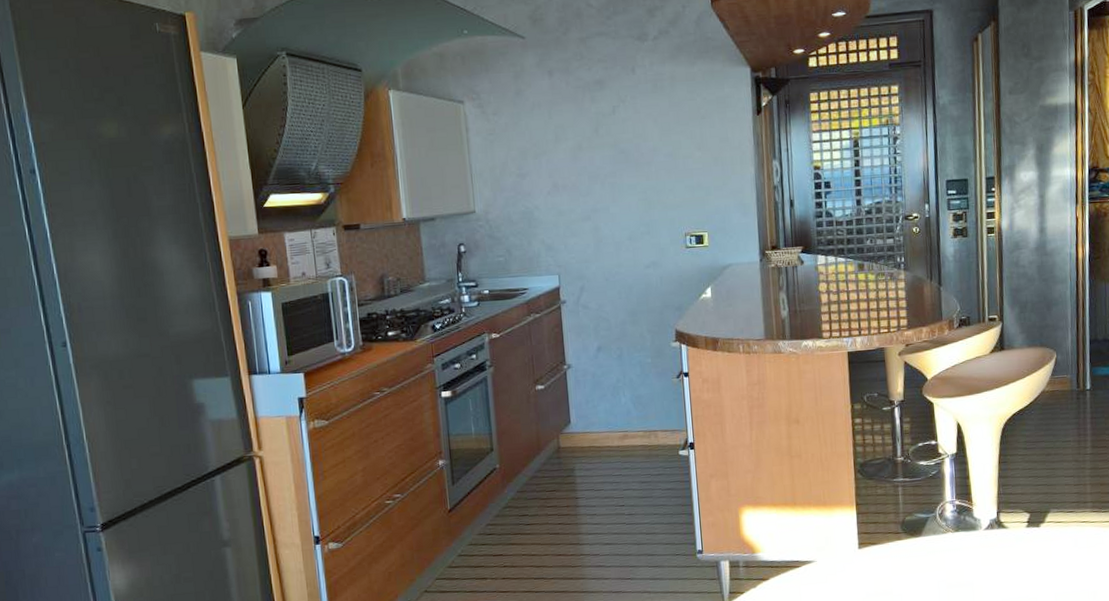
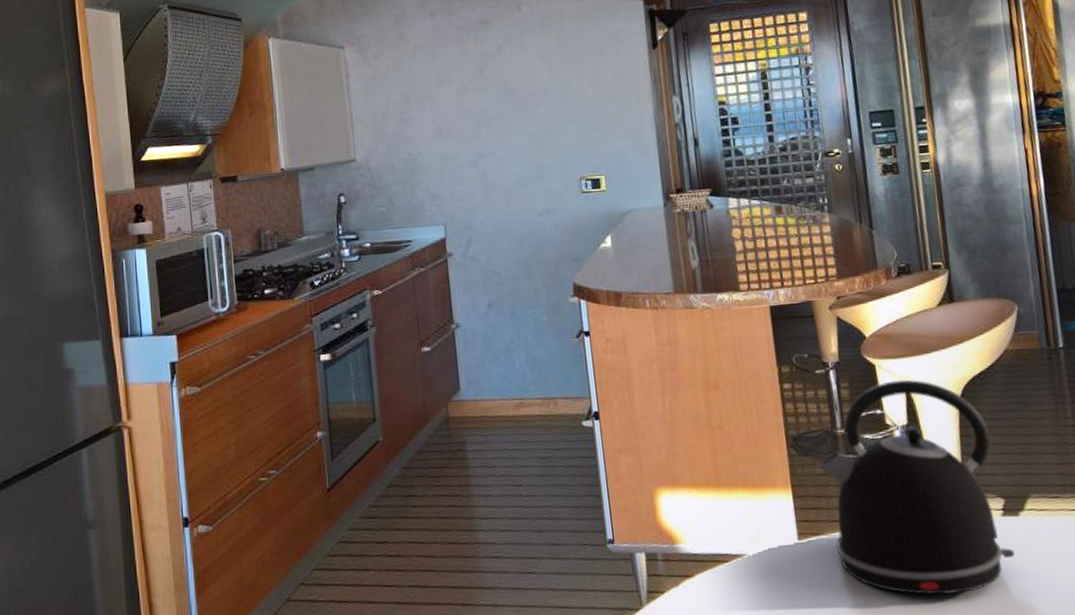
kettle: none [878,415,1033,591] -> present [816,379,1015,595]

